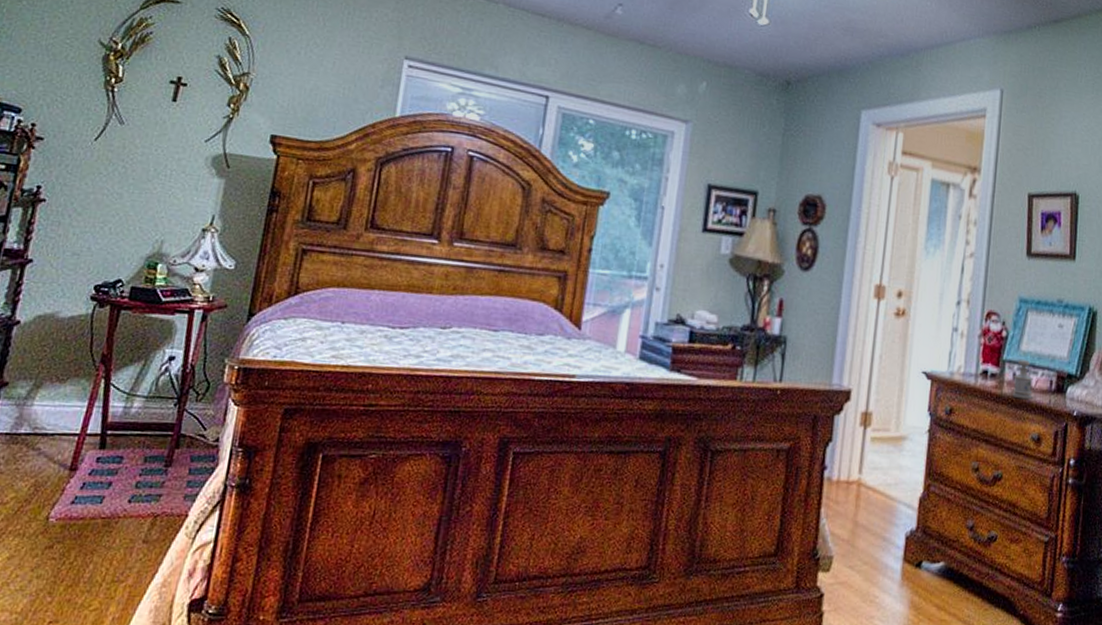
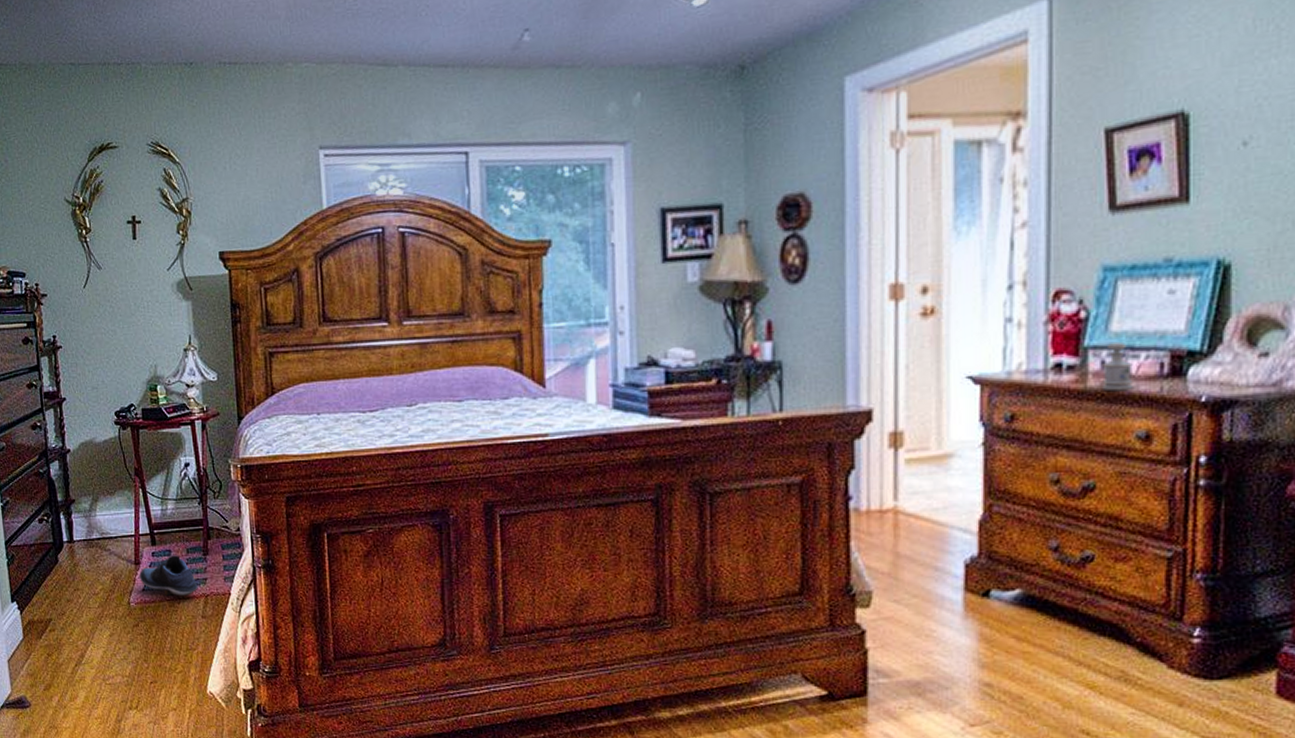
shoe: none [70,463,148,515] -> present [139,555,198,597]

